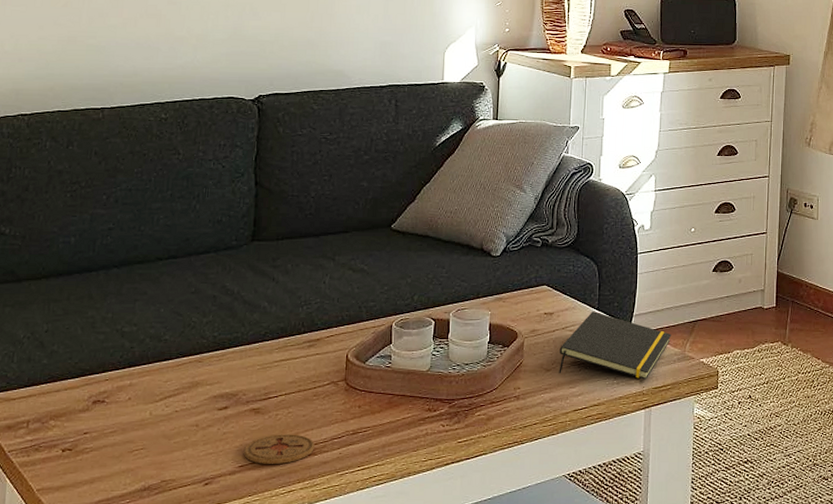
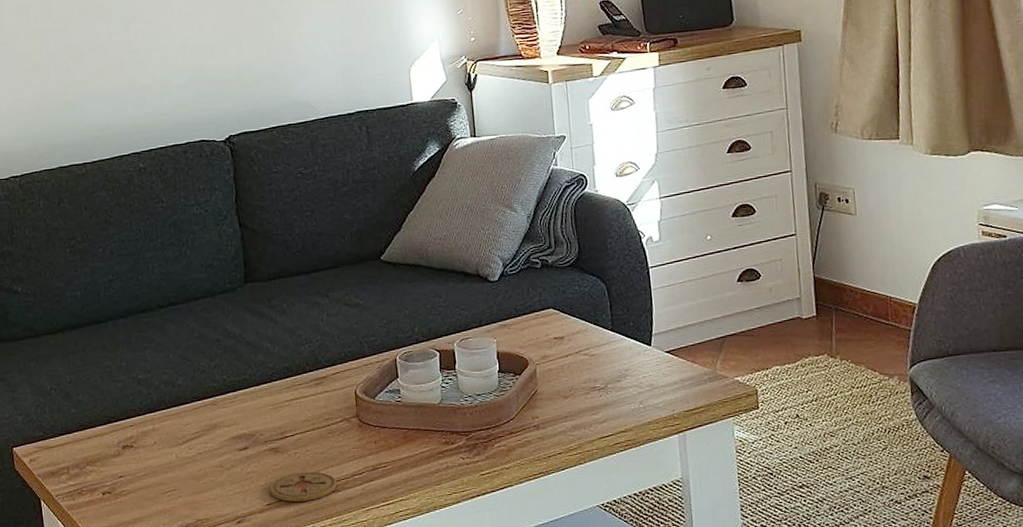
notepad: present [559,312,672,380] -> none [575,333,699,403]

